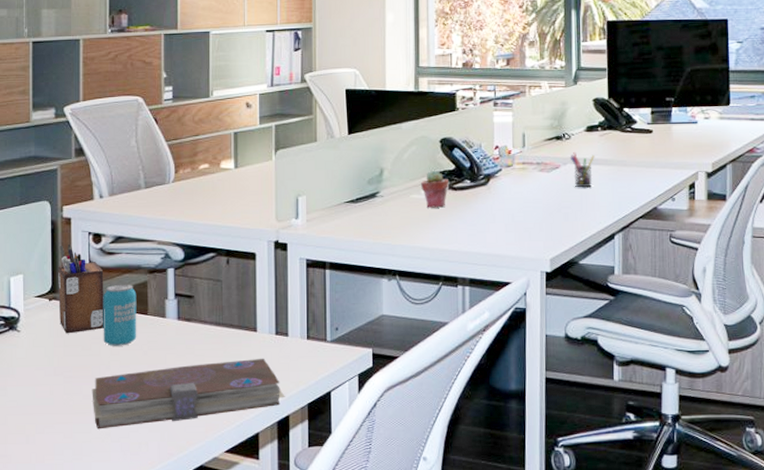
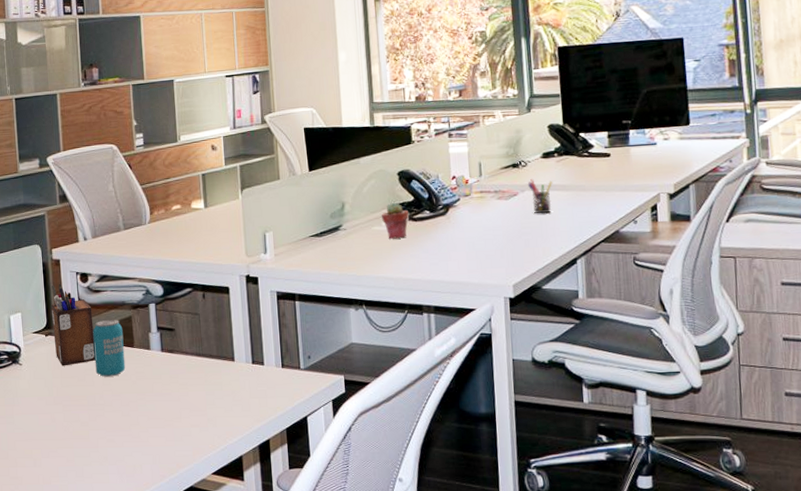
book: present [91,358,285,430] -> none [88,385,265,454]

